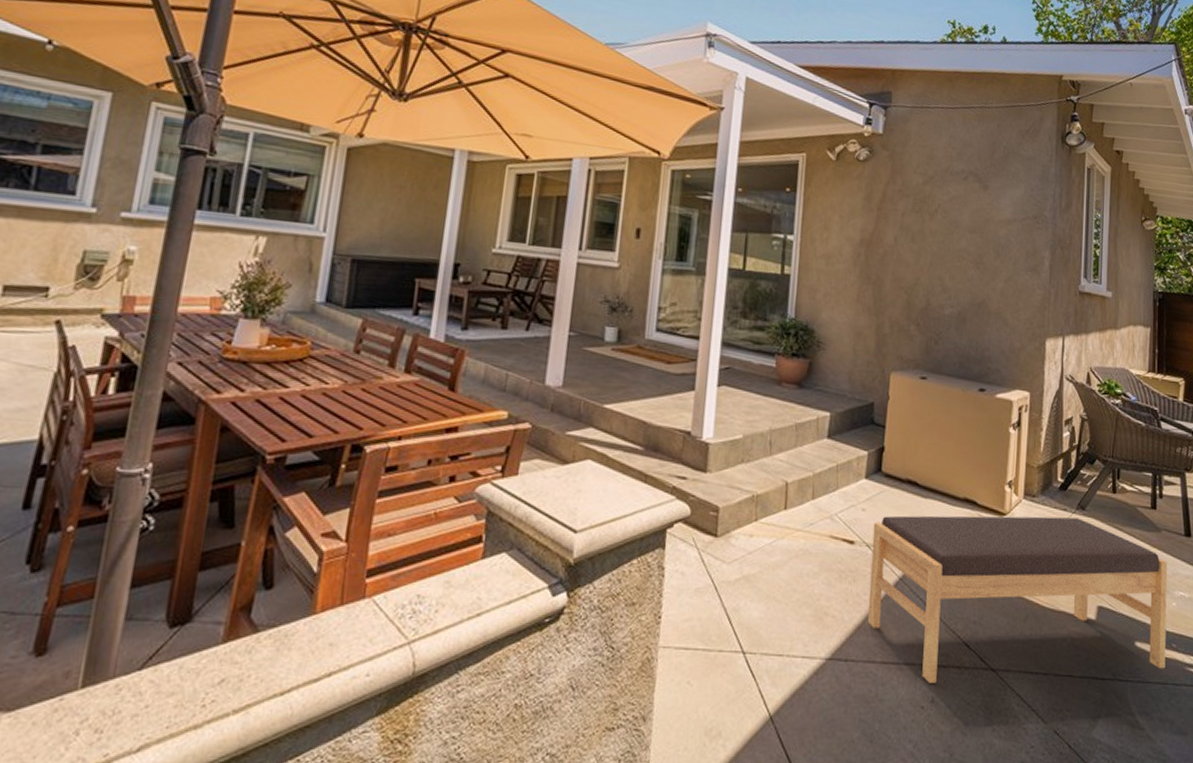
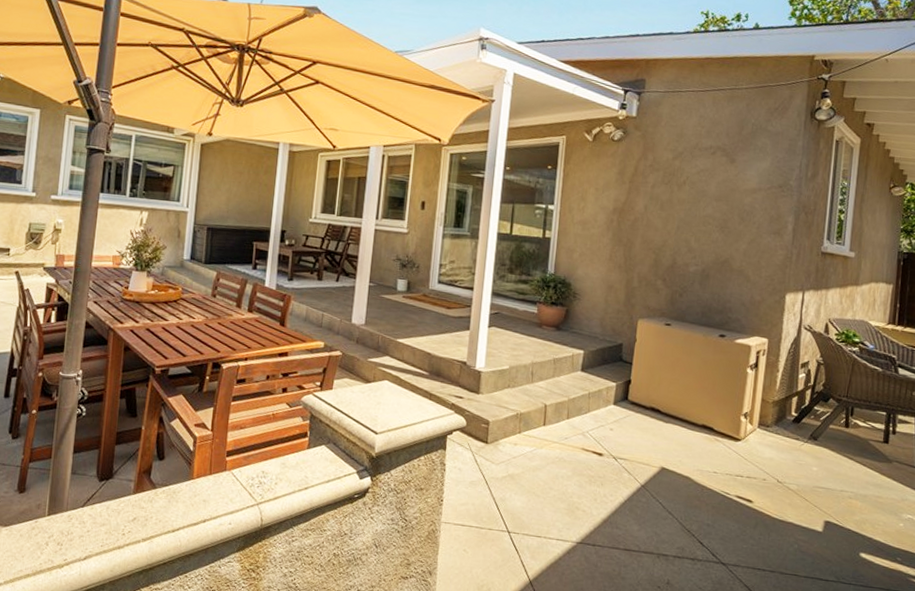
bench: present [867,515,1168,683] -> none [612,435,897,578]

